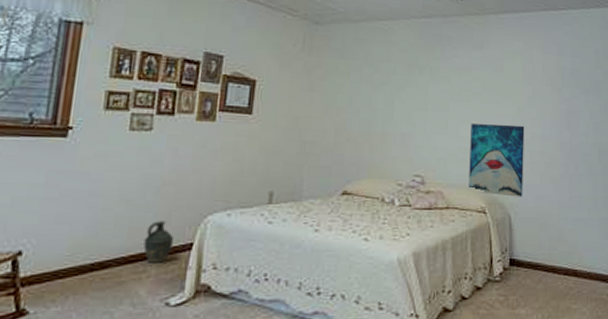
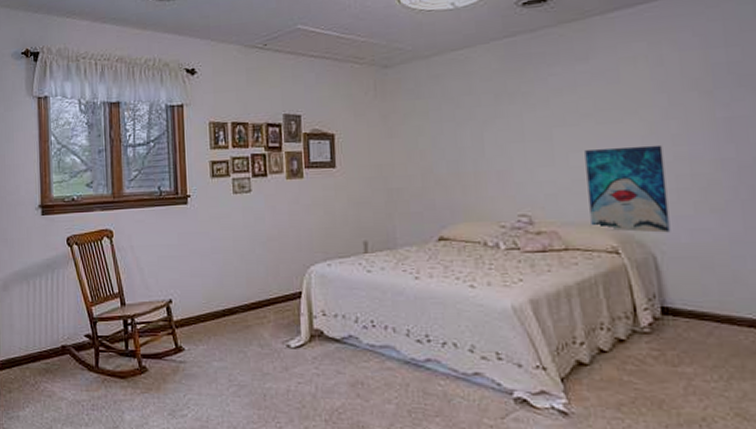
ceramic jug: present [143,221,175,263] -> none [261,272,285,310]

